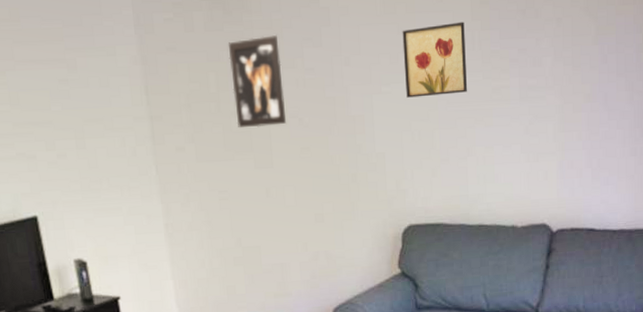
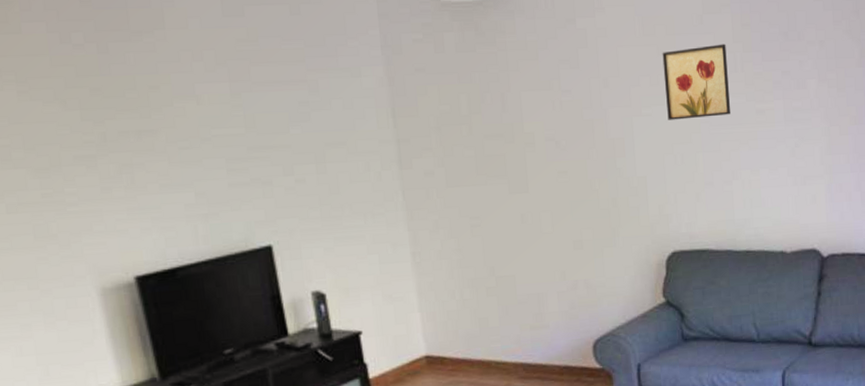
wall art: present [228,35,287,128] -> none [480,57,543,152]

